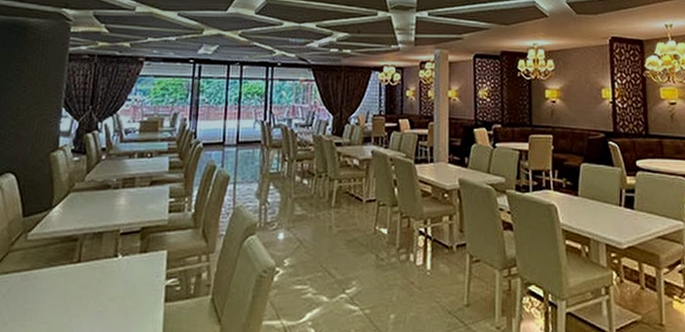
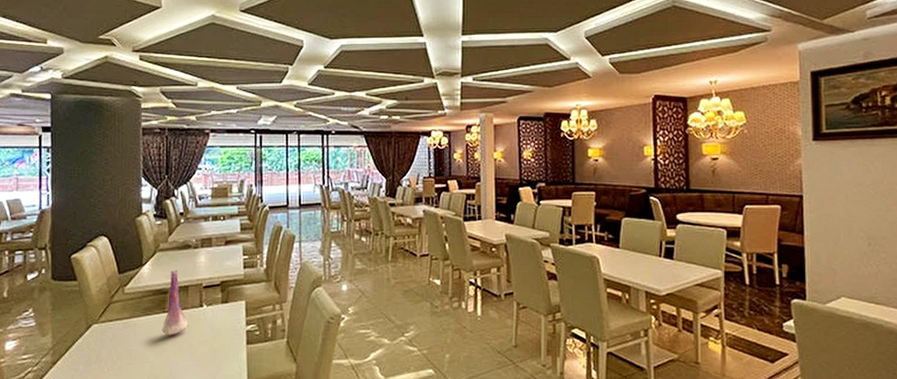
vase: none [66,214,100,291] -> present [162,270,189,335]

